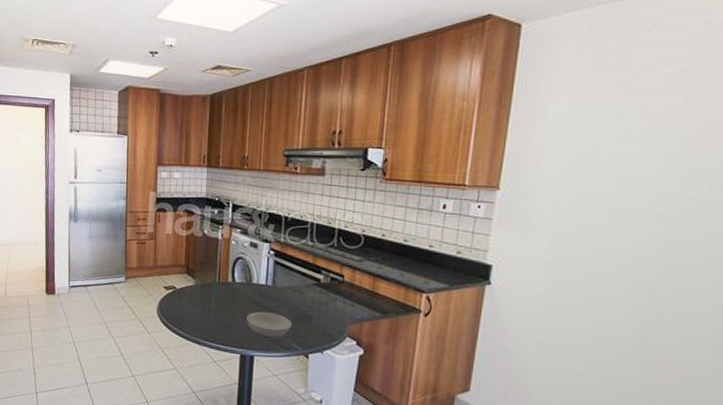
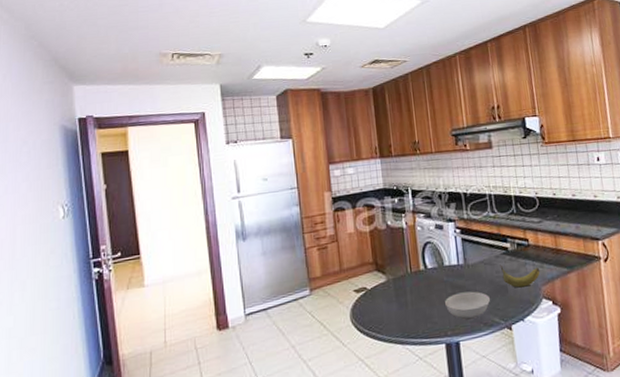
fruit: none [308,294,350,322] -> present [500,264,541,288]

